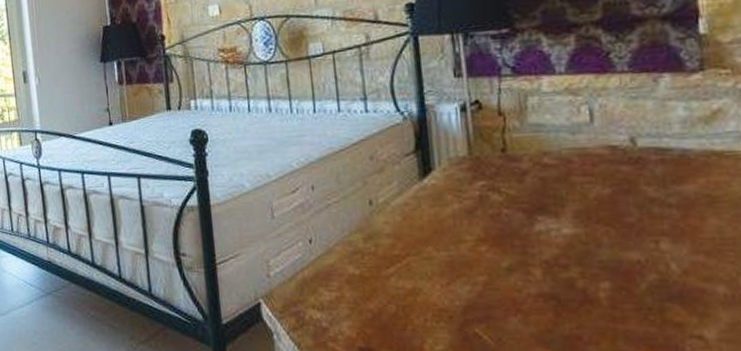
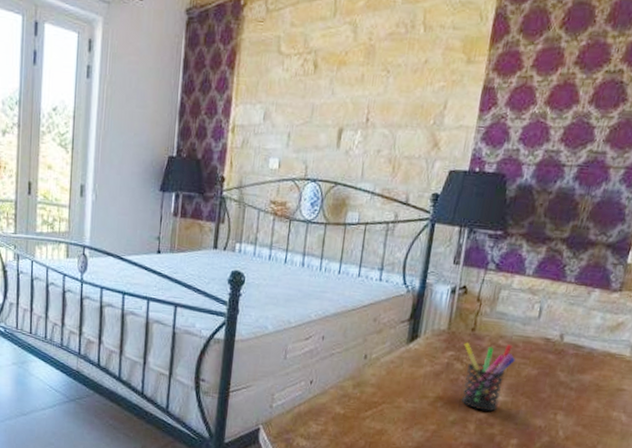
pen holder: none [496,160,574,250] -> present [461,342,515,412]

